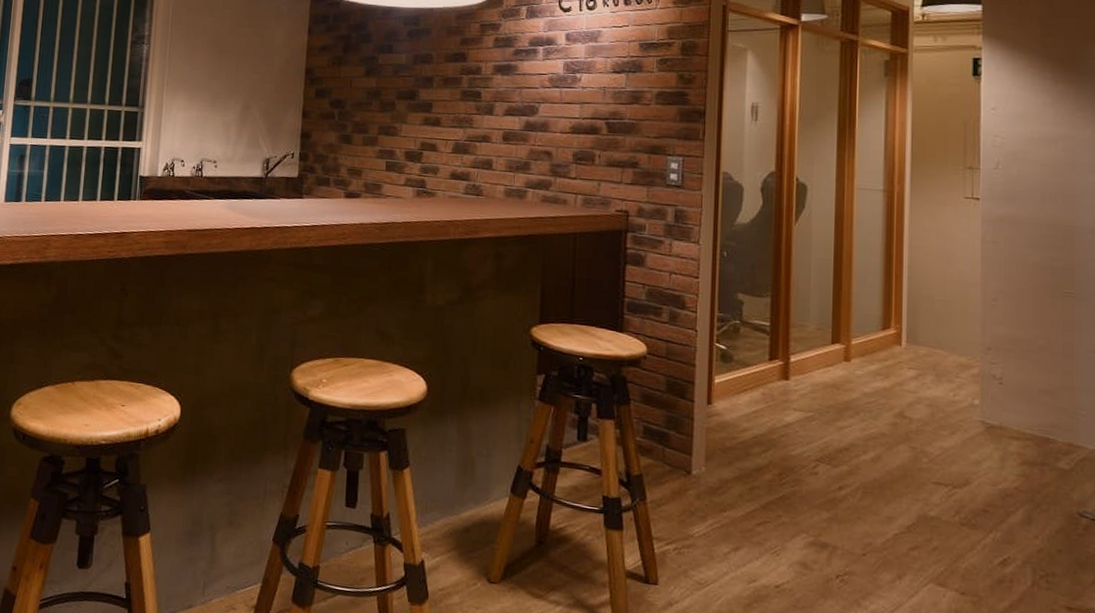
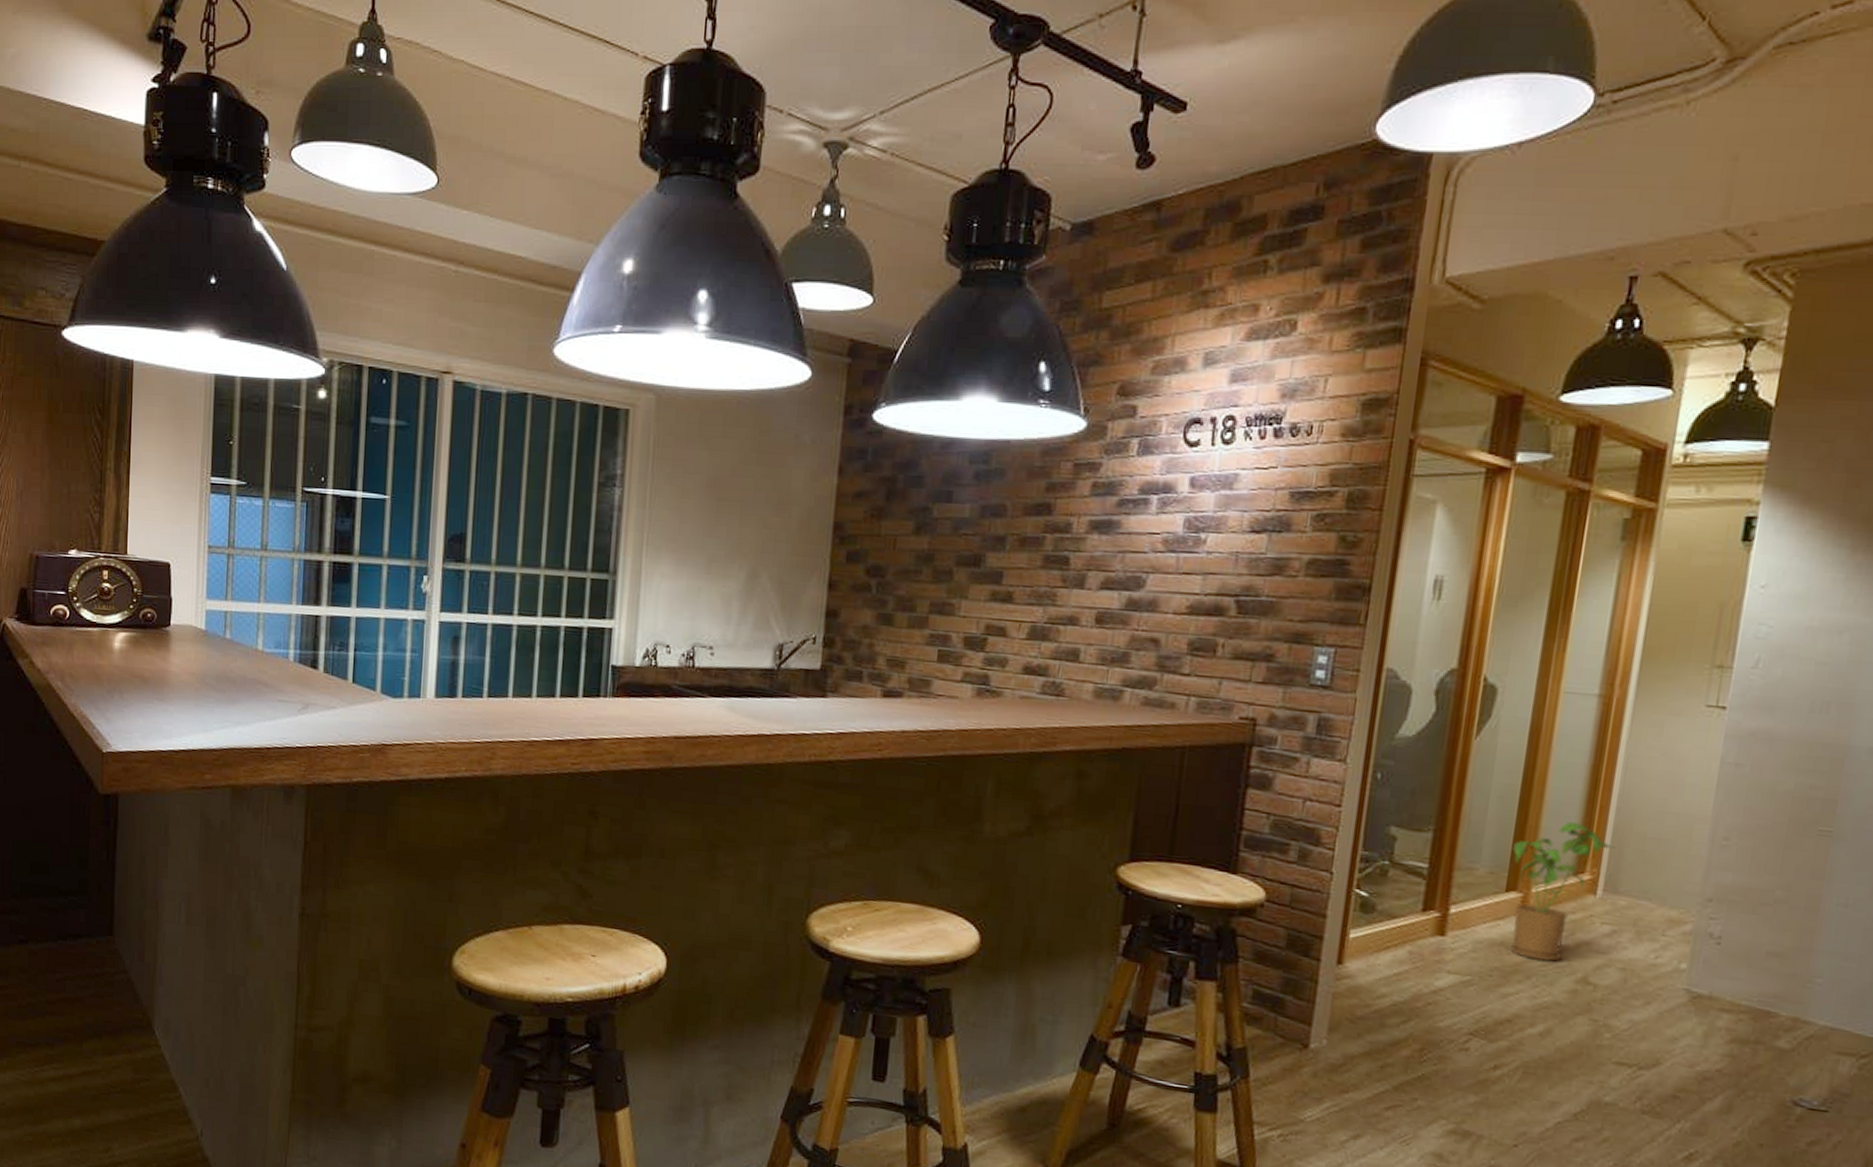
house plant: none [834,288,911,400] -> present [1509,822,1615,962]

